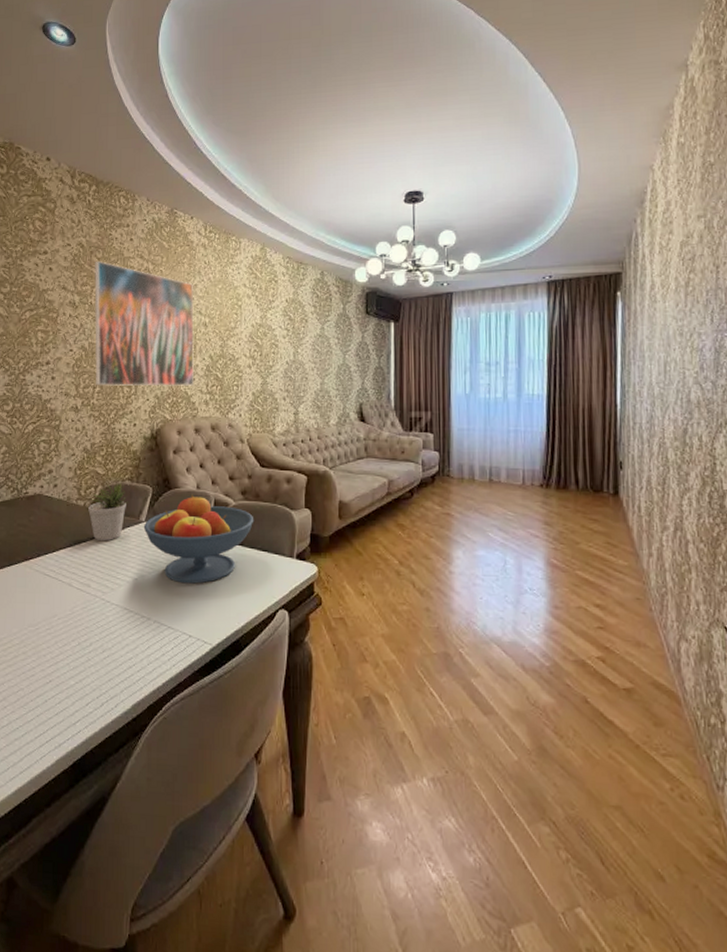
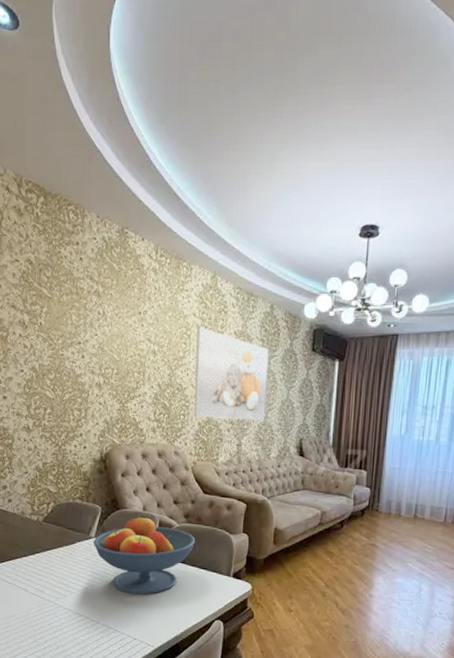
potted plant: present [88,482,129,542] -> none [41,500,79,554]
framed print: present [94,261,195,387] -> none [43,280,143,413]
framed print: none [248,297,322,387] -> present [194,327,269,420]

